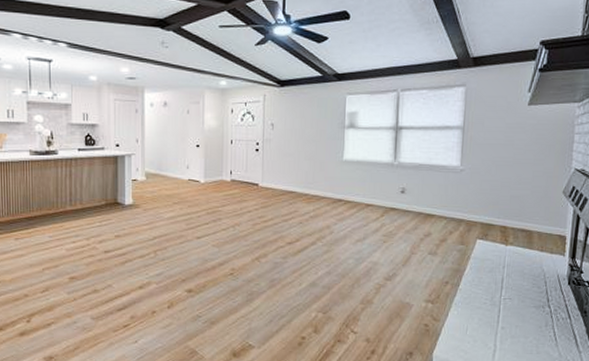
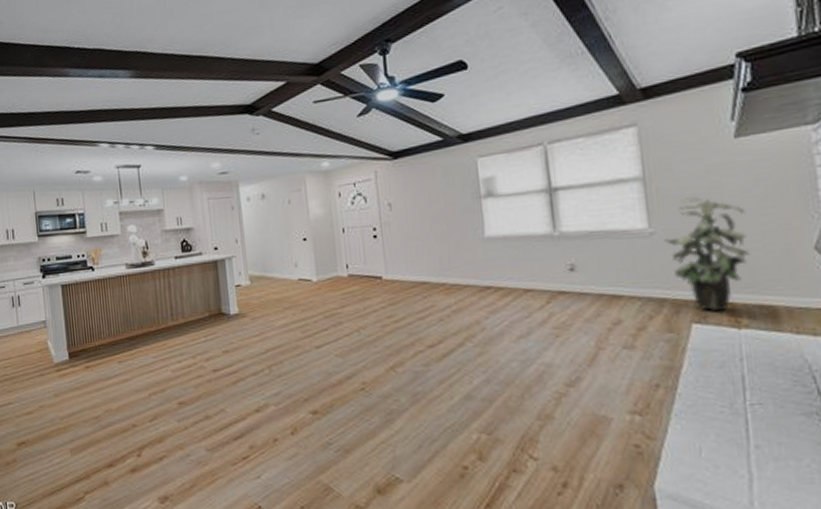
indoor plant: none [469,146,526,232] -> present [663,196,751,312]

